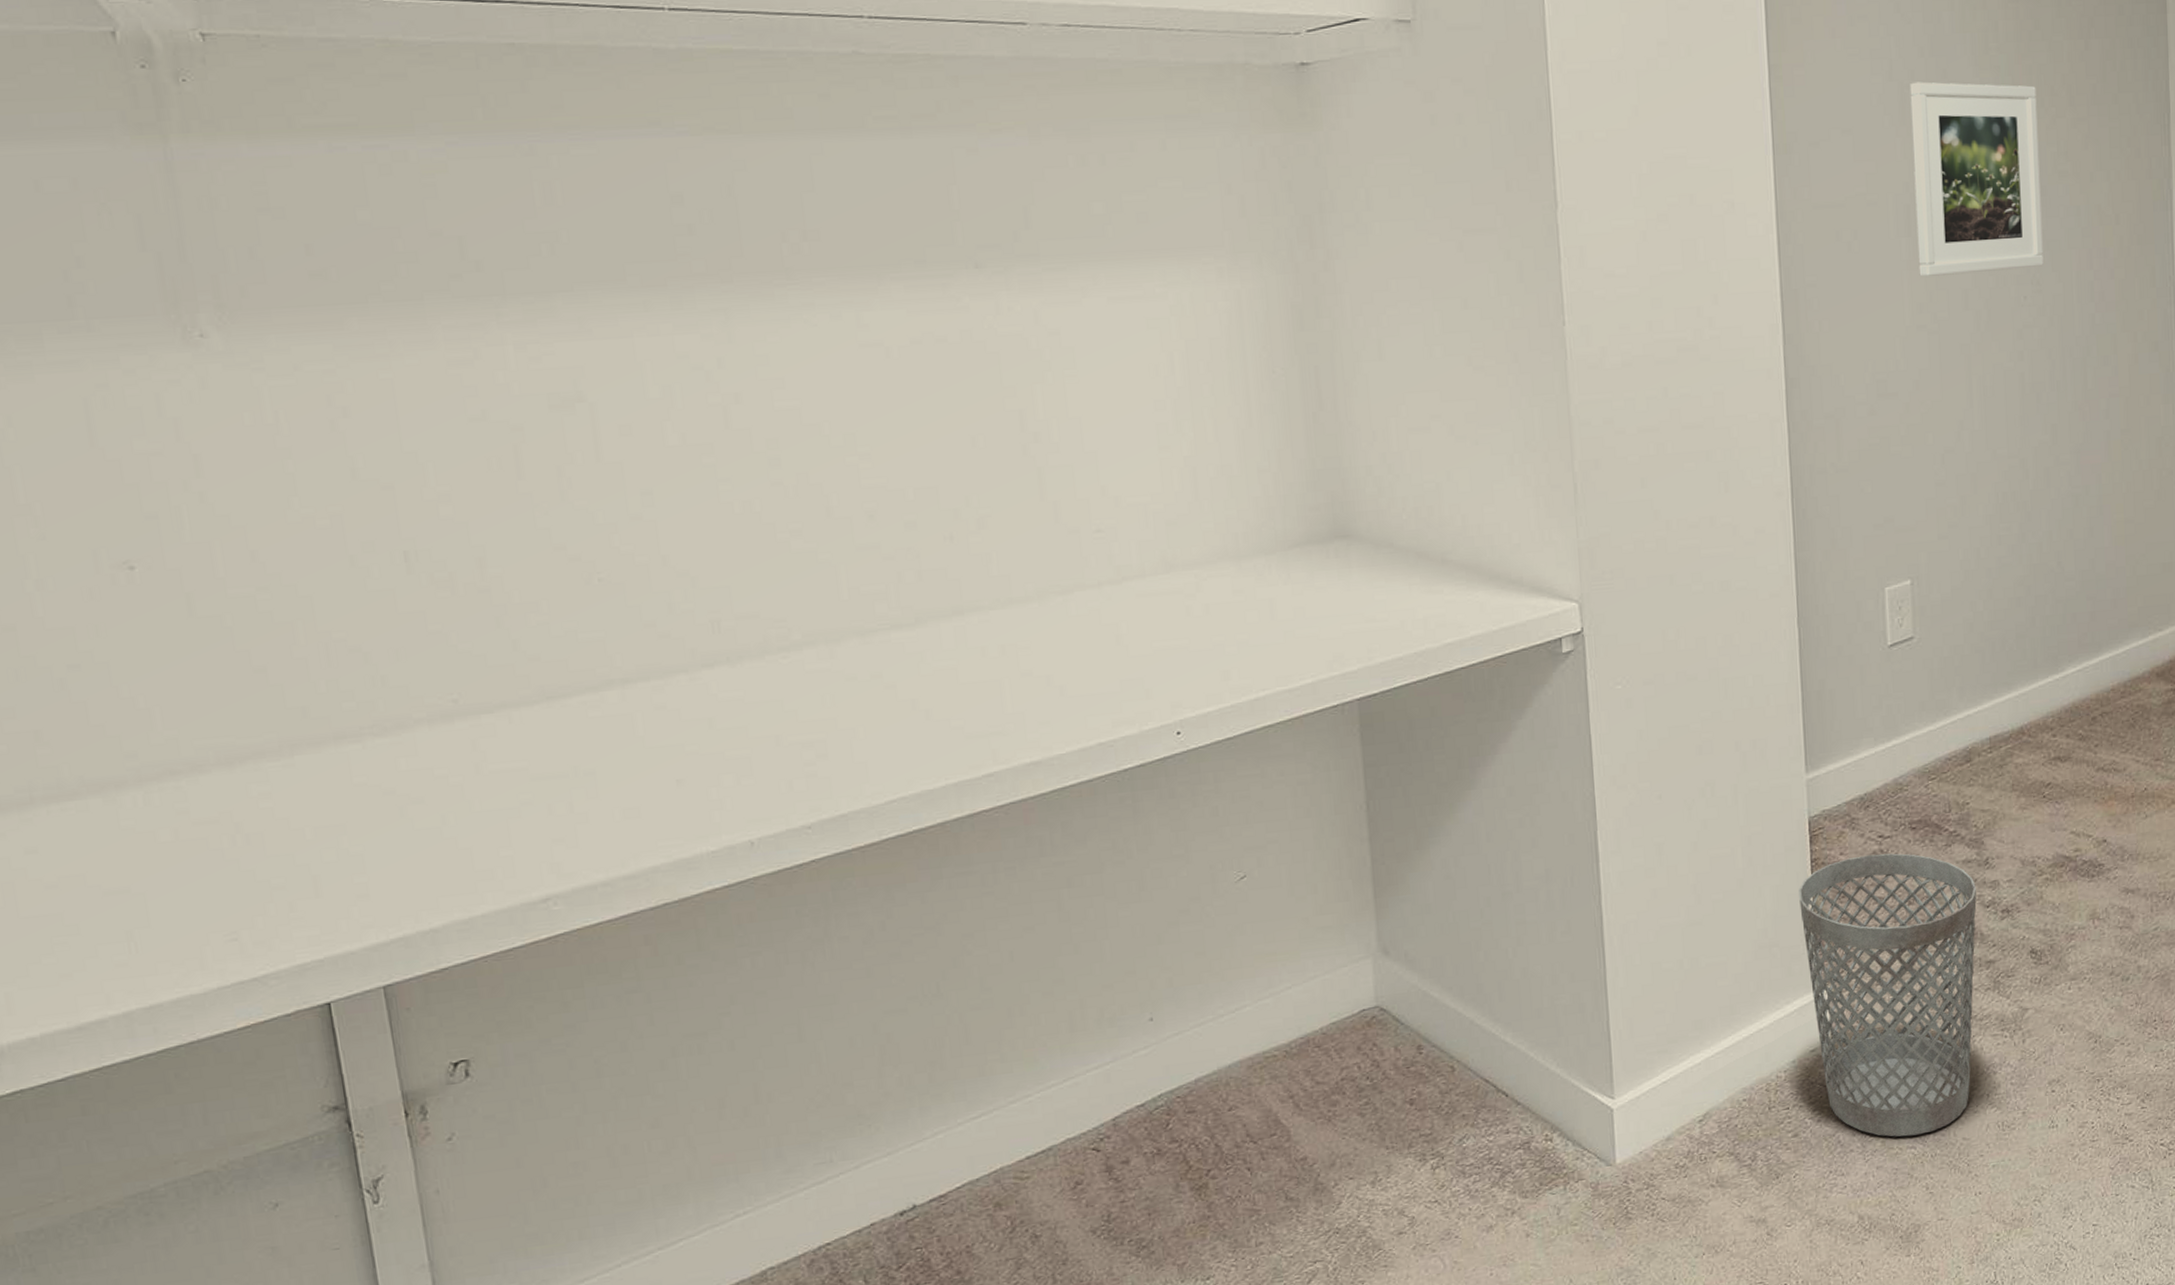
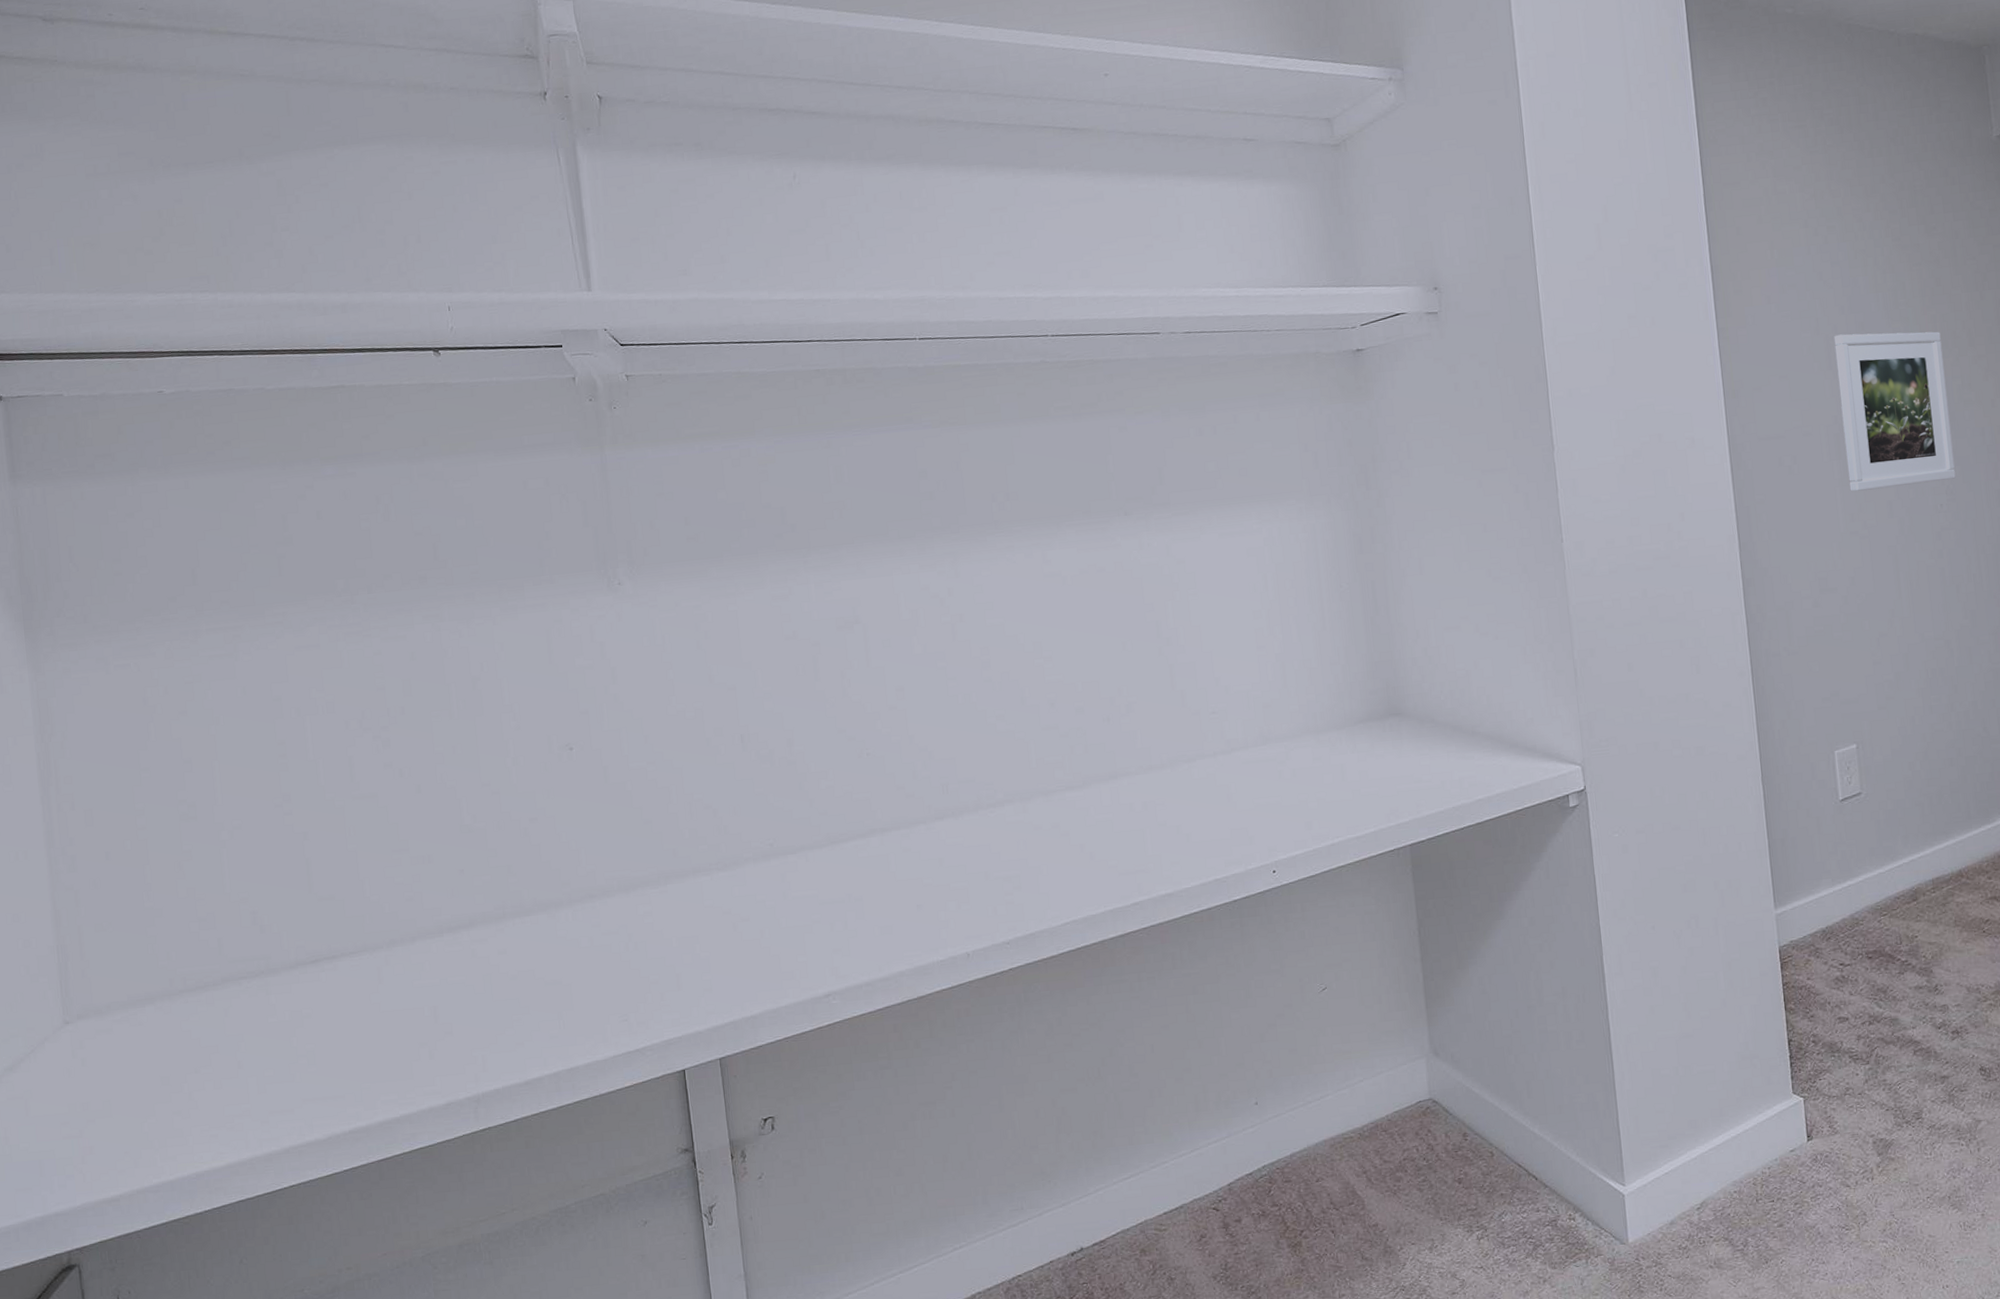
wastebasket: present [1799,853,1977,1137] -> none [1773,979,1933,1232]

